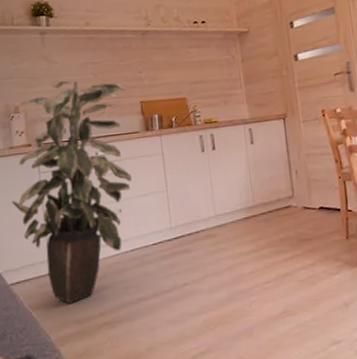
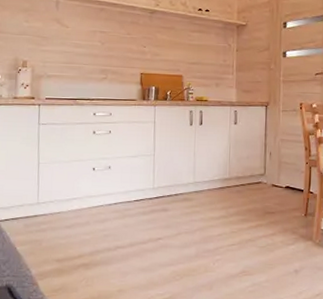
indoor plant: present [11,79,132,305] -> none [9,42,129,245]

